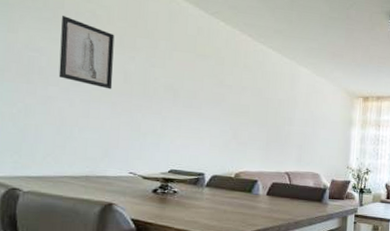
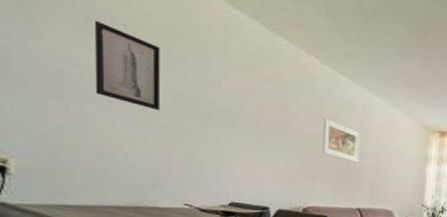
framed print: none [254,89,288,129] -> present [322,117,360,163]

